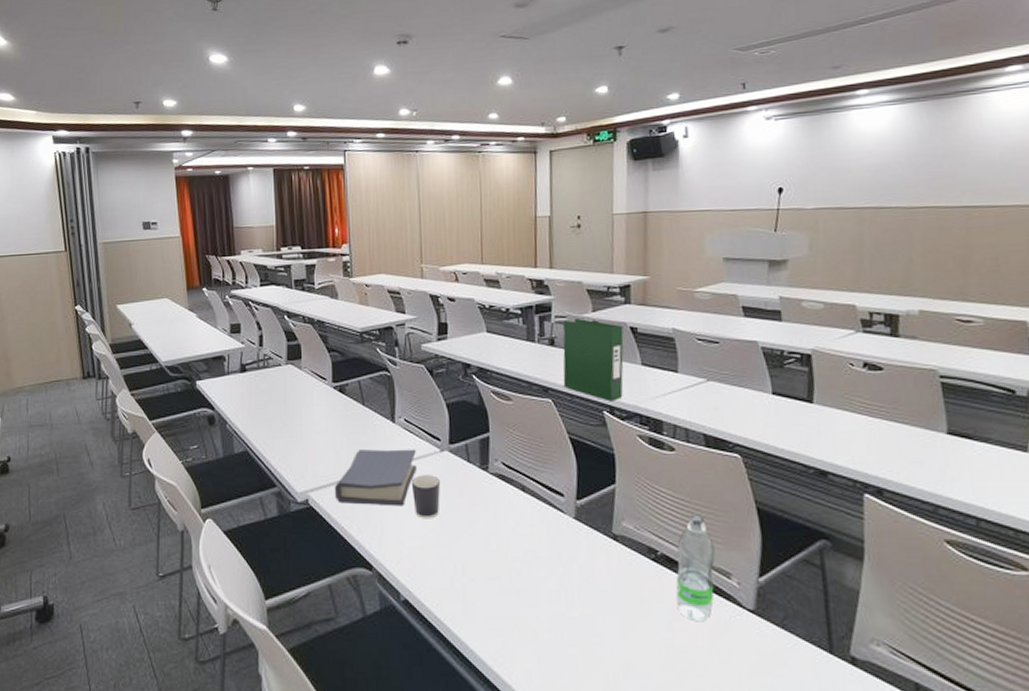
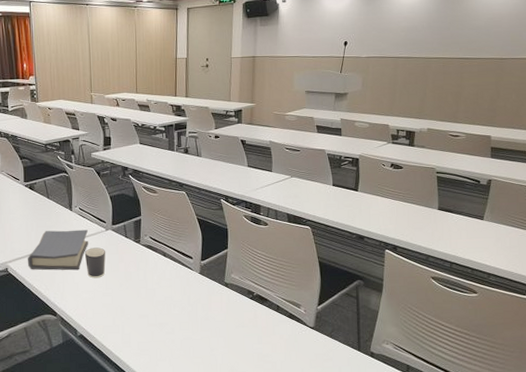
binder: present [563,317,624,402] -> none [193,133,236,193]
bottle: present [675,514,715,621] -> none [265,267,291,336]

